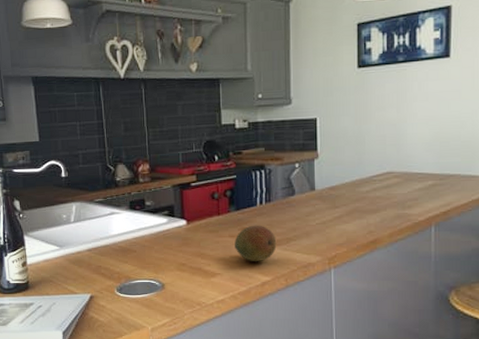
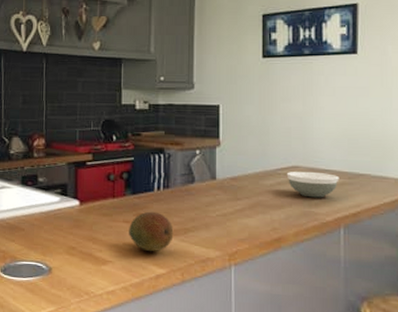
bowl: none [381,175,431,200] -> present [286,171,340,198]

